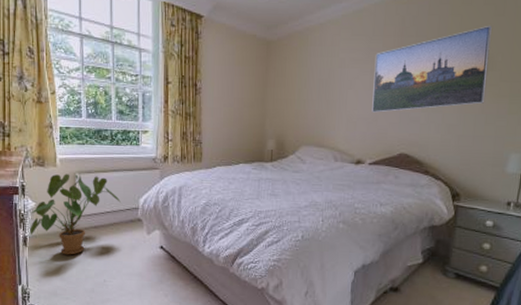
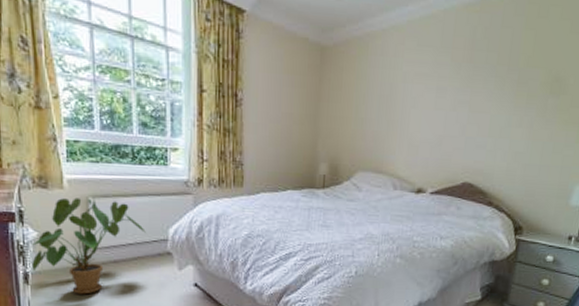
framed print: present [372,25,492,113] -> none [436,43,566,137]

